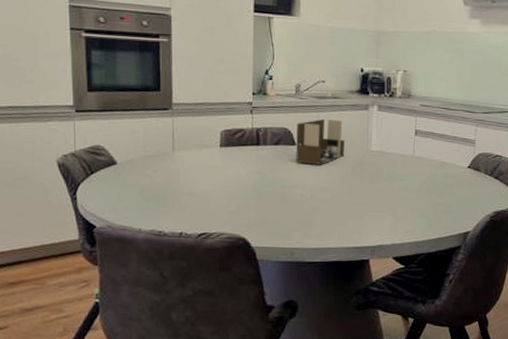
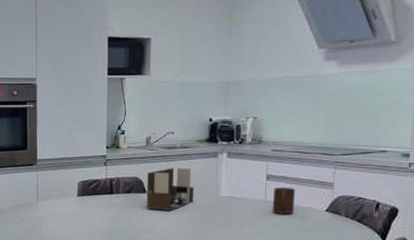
cup: none [420,143,441,171] -> present [273,188,295,215]

